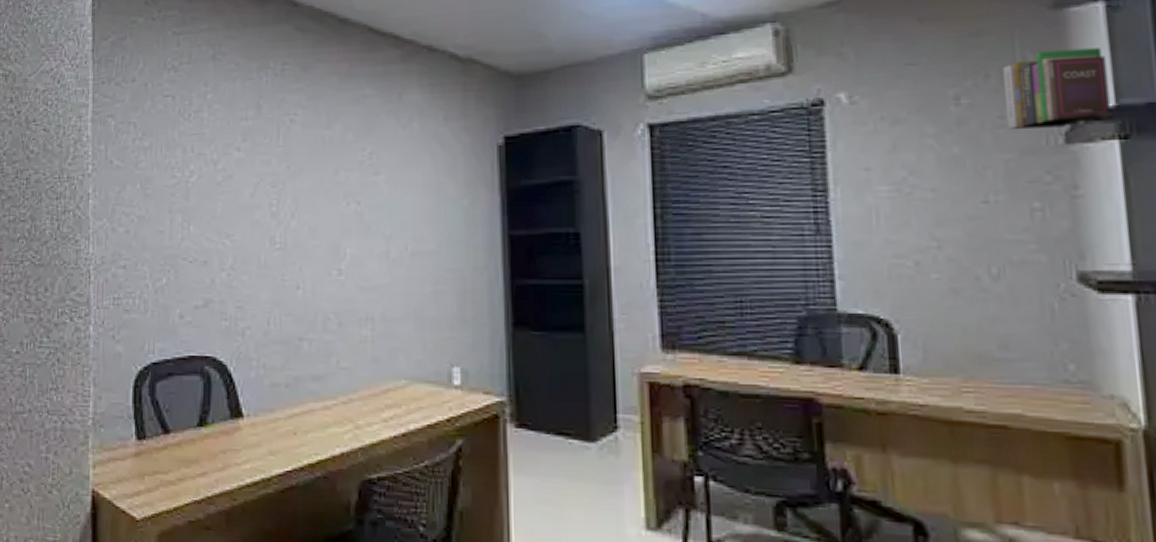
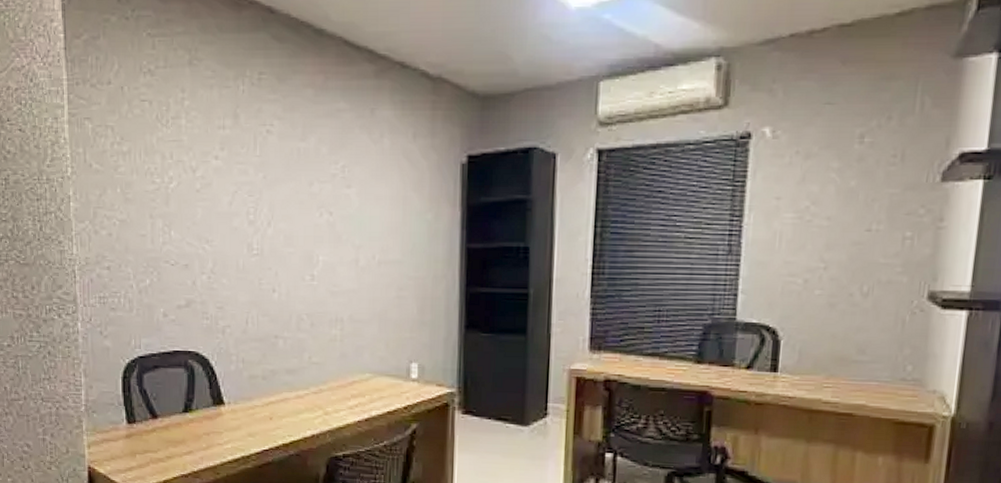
books: present [1003,48,1111,130] -> none [898,96,988,168]

